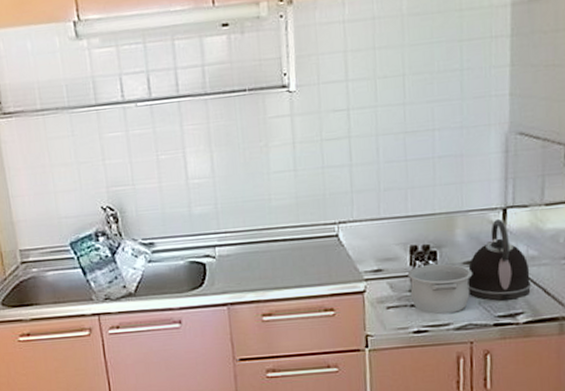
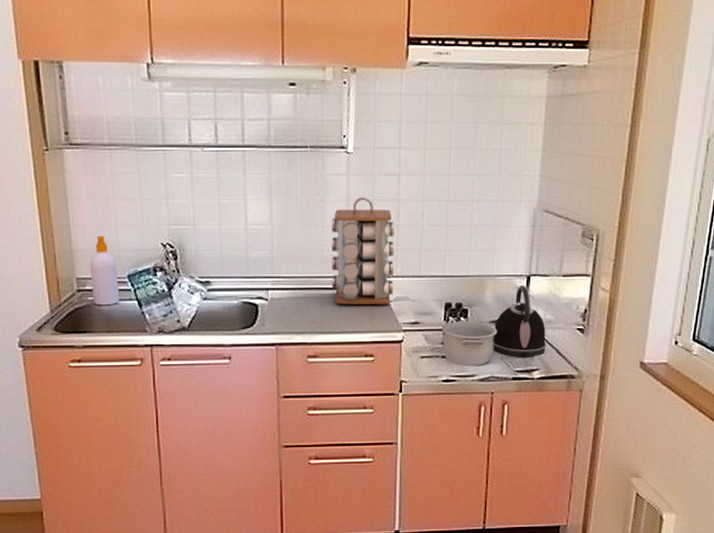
soap bottle: none [31,204,64,277] -> present [89,235,120,306]
spice rack: none [277,138,351,257] -> present [331,197,394,306]

